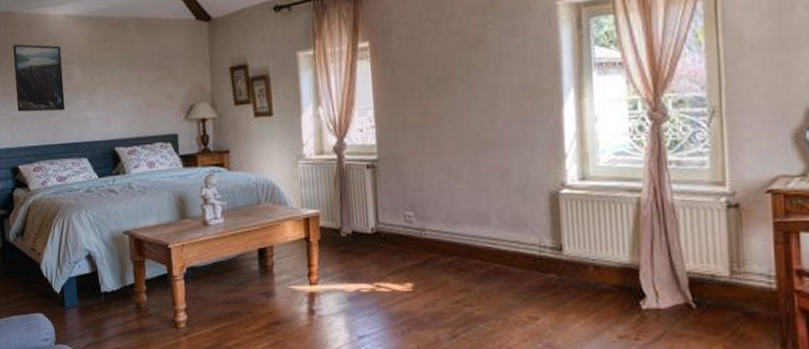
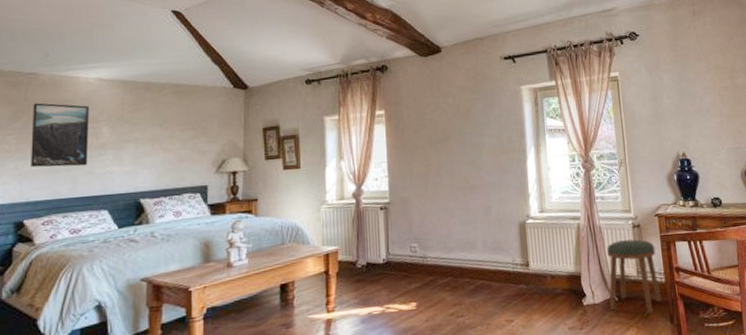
stool: none [681,225,769,331] -> present [607,239,662,314]

